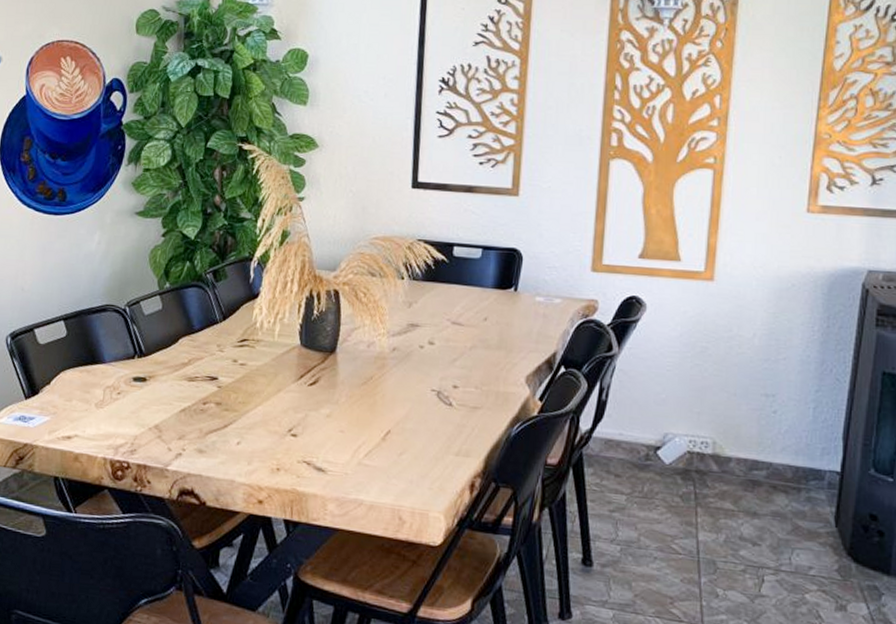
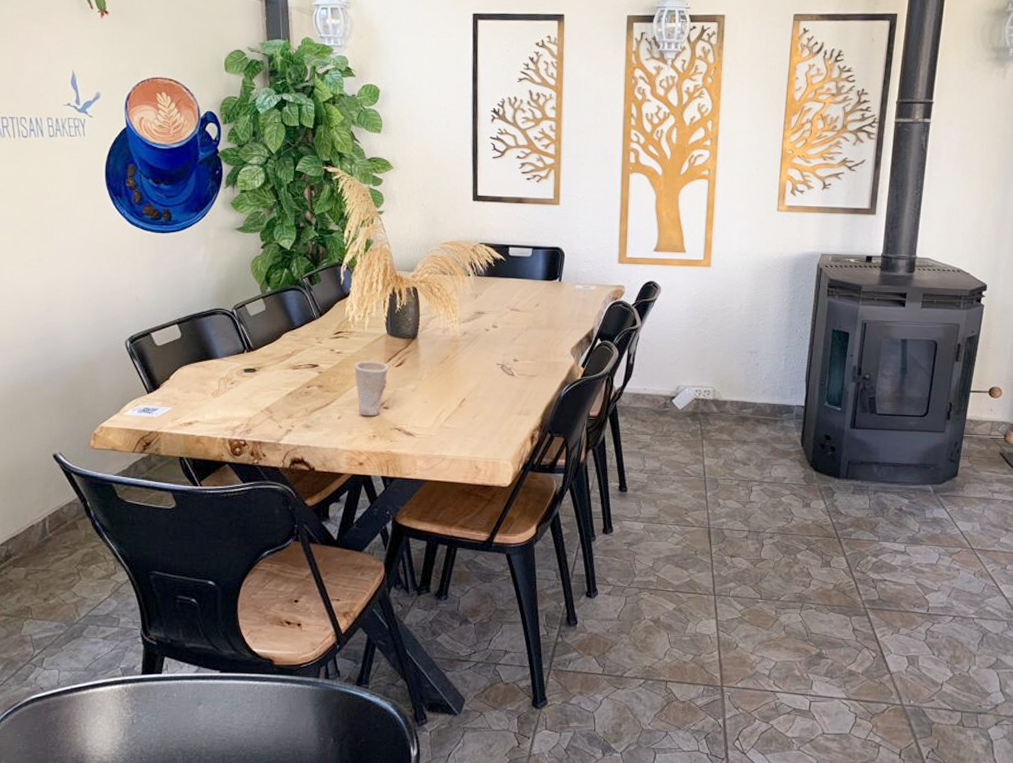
cup: none [259,375,301,445] -> present [354,360,389,417]

